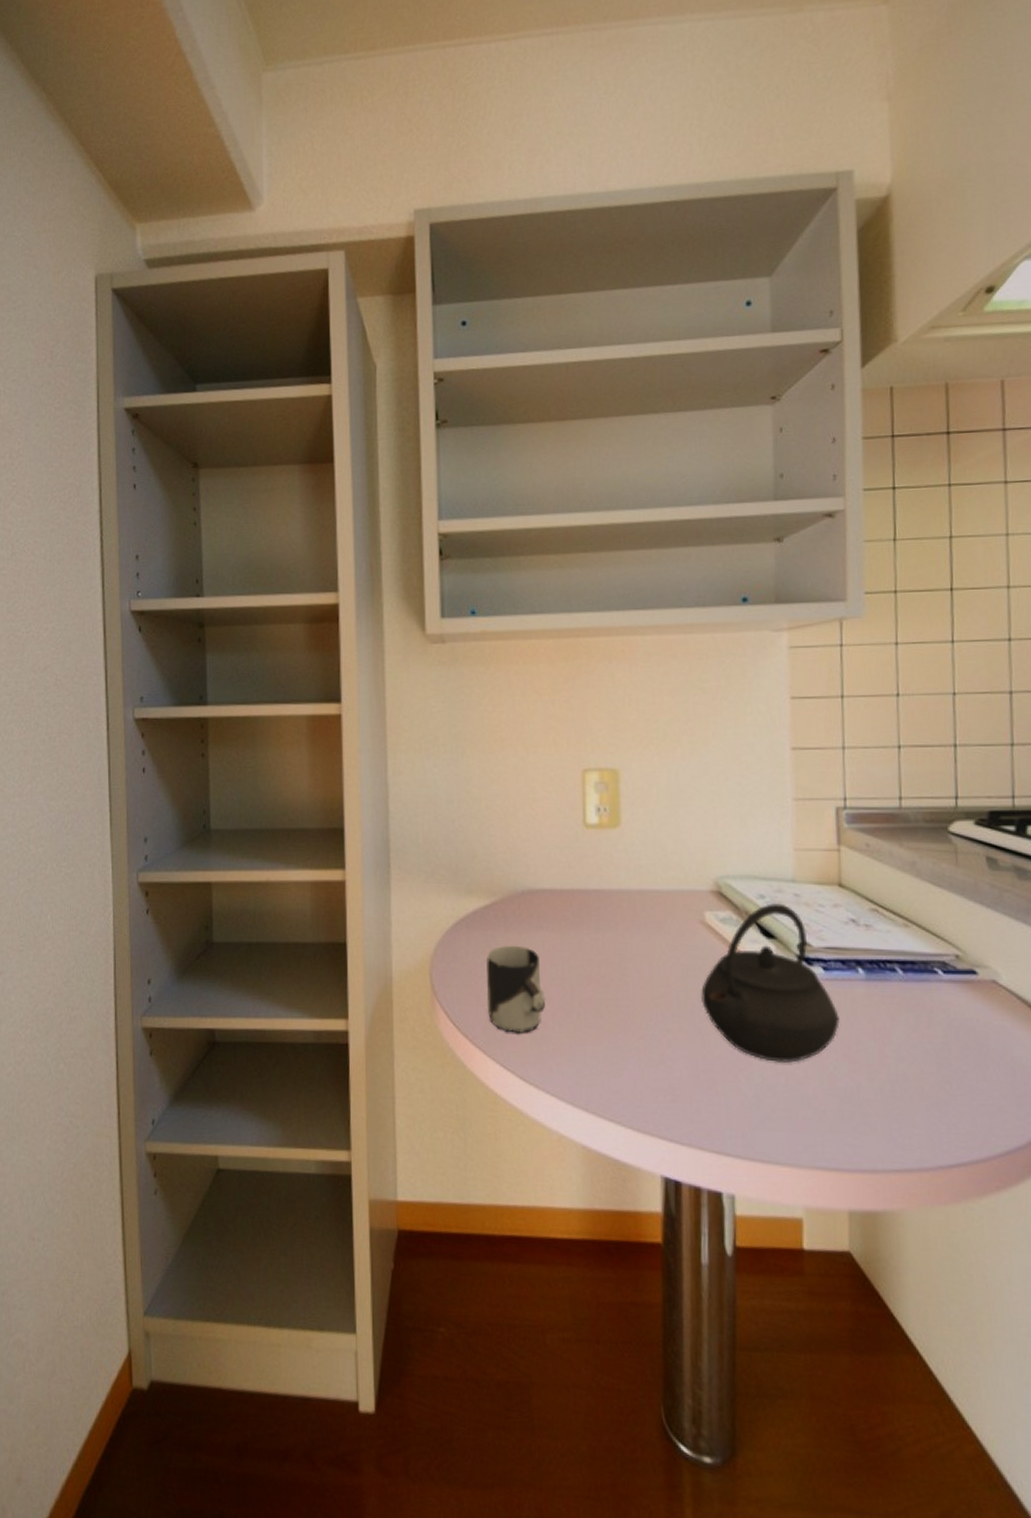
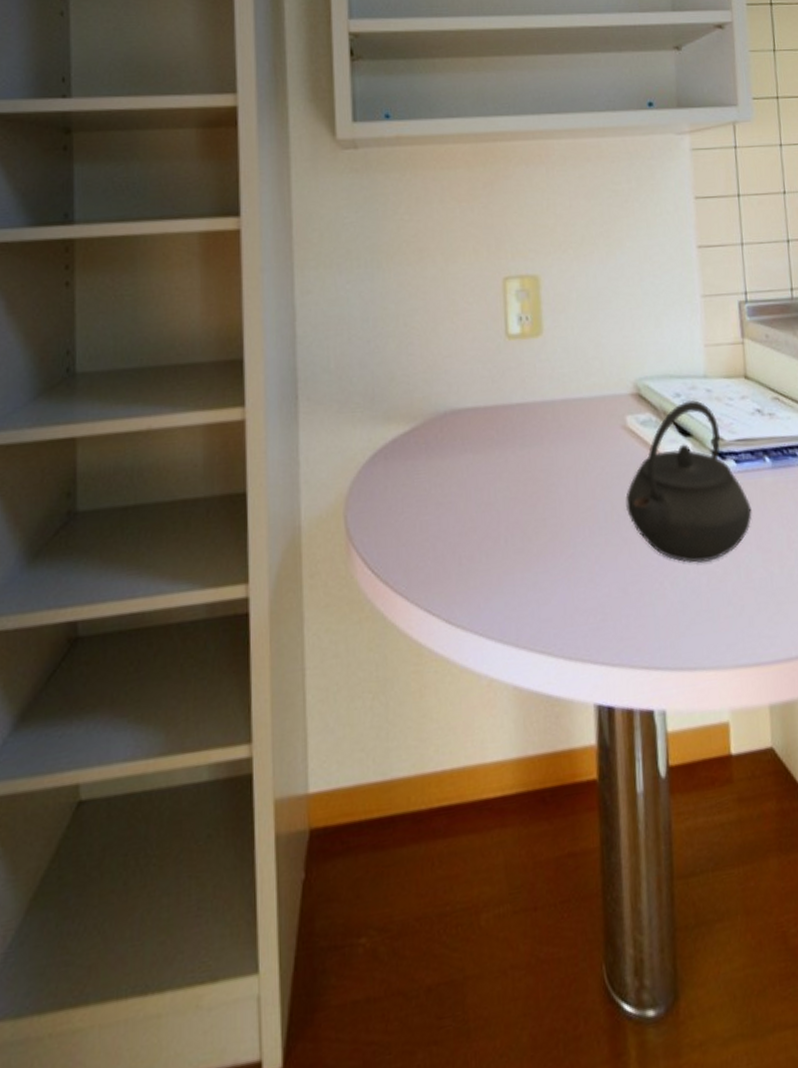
cup: present [487,945,545,1033] -> none [407,472,471,571]

